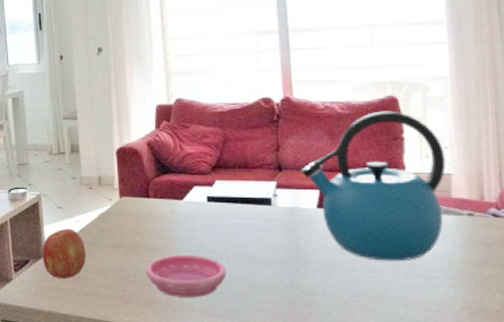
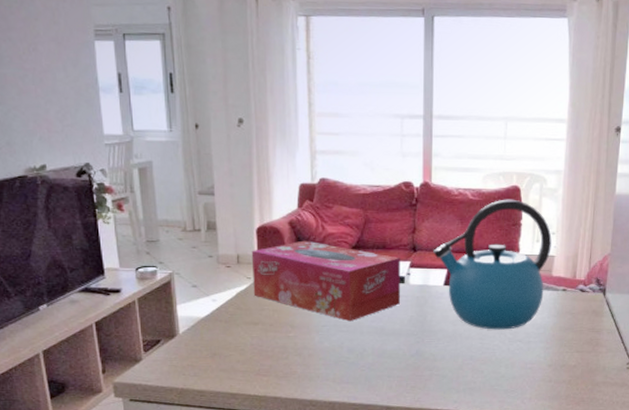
fruit: present [42,228,86,278] -> none [175,307,223,356]
tissue box: none [112,161,268,247] -> present [251,240,400,322]
saucer: present [145,254,226,298] -> none [283,329,360,369]

